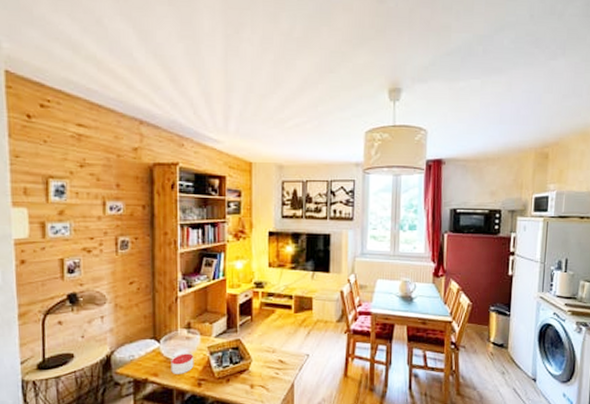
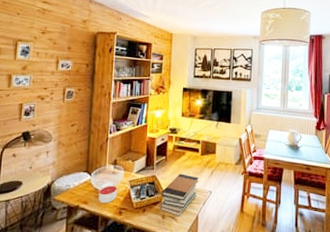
book stack: none [247,336,292,385] -> present [160,174,198,217]

